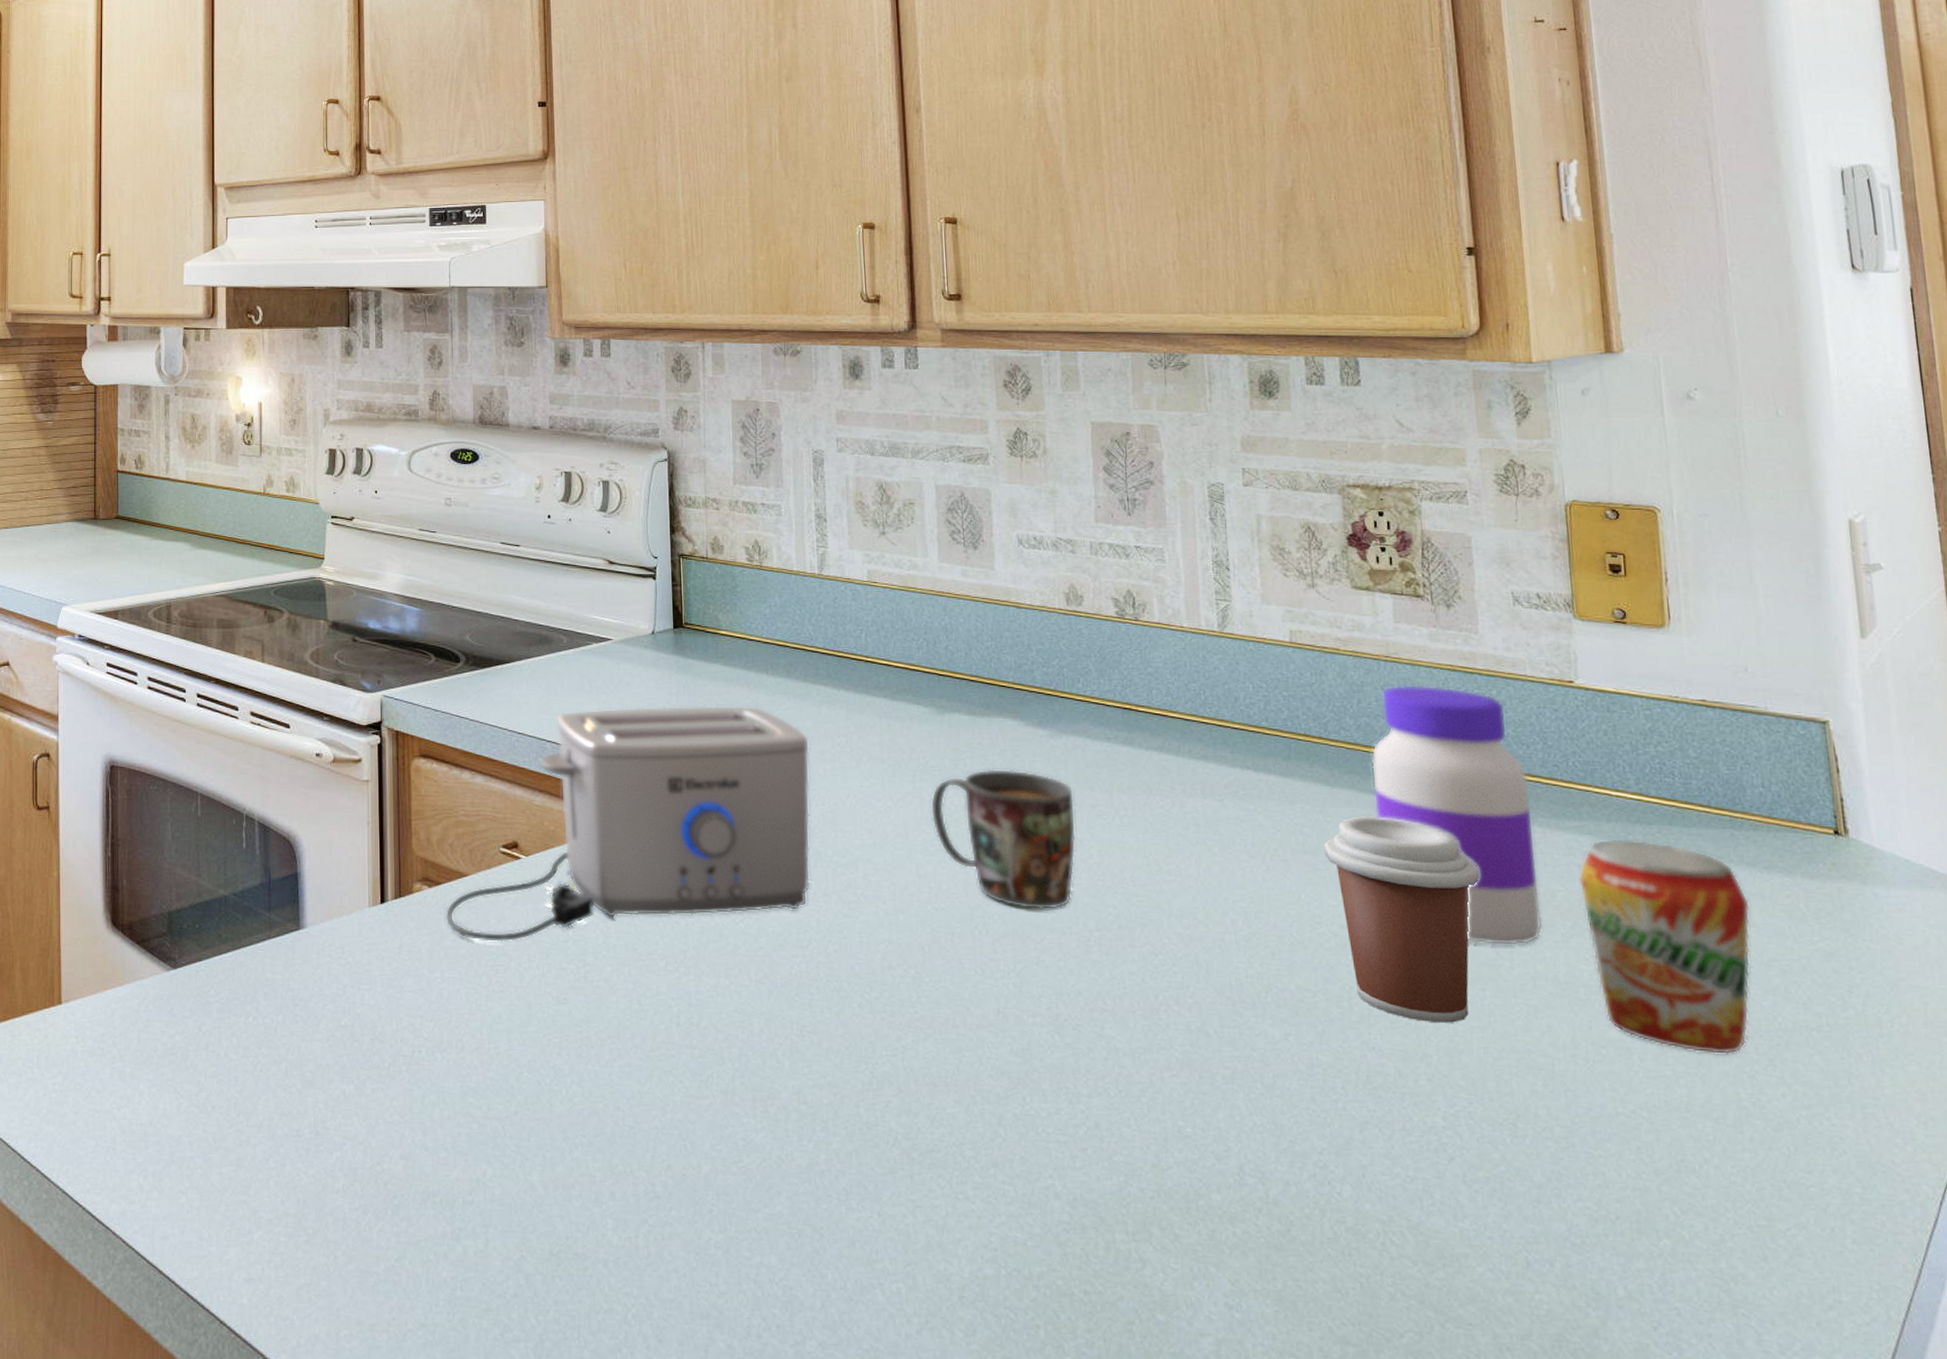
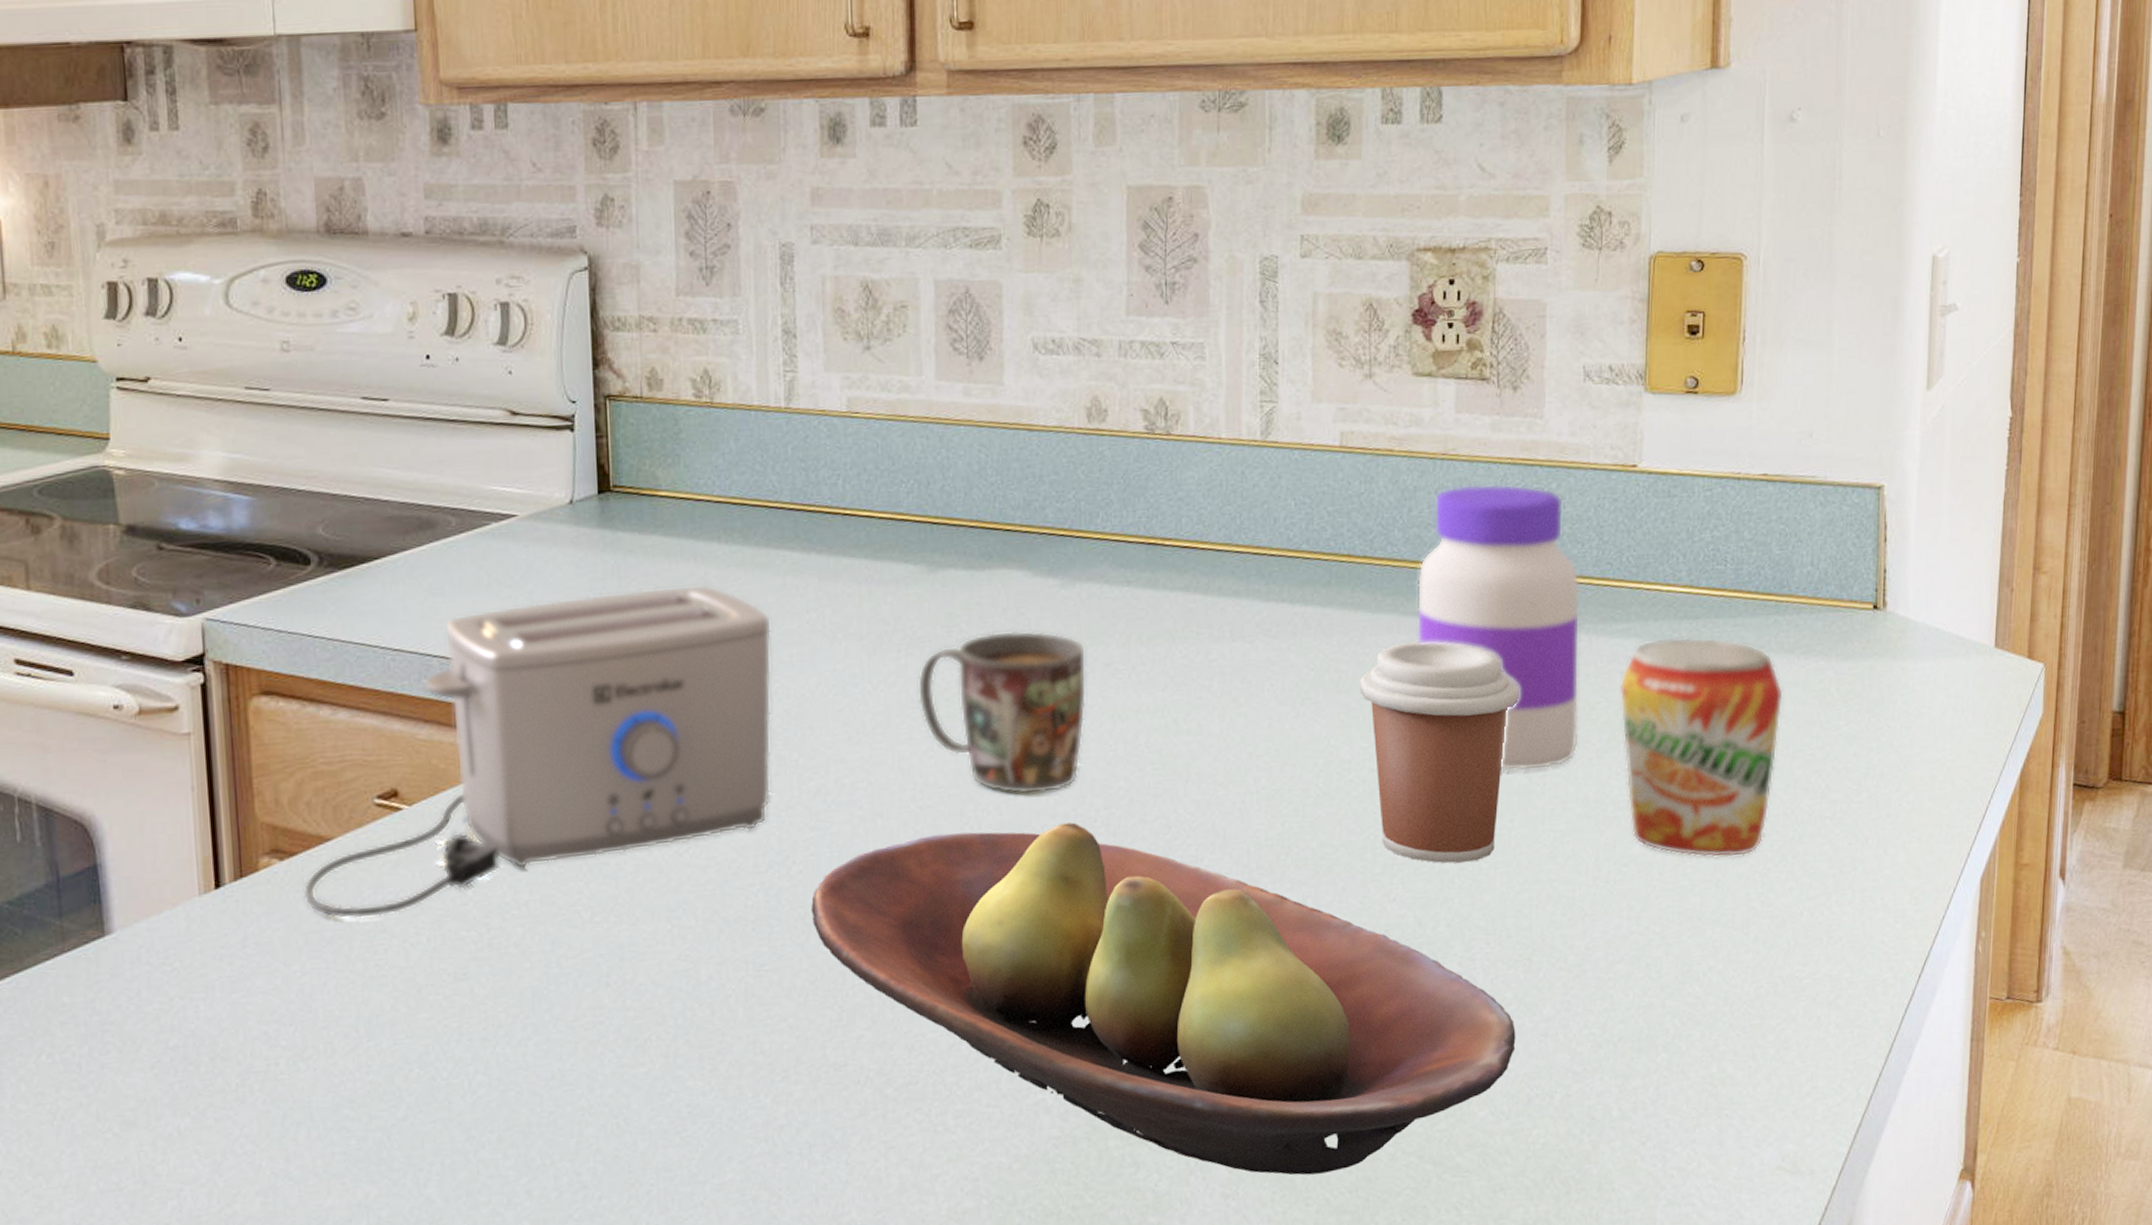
fruit bowl: none [845,934,1509,1302] -> present [811,822,1516,1175]

